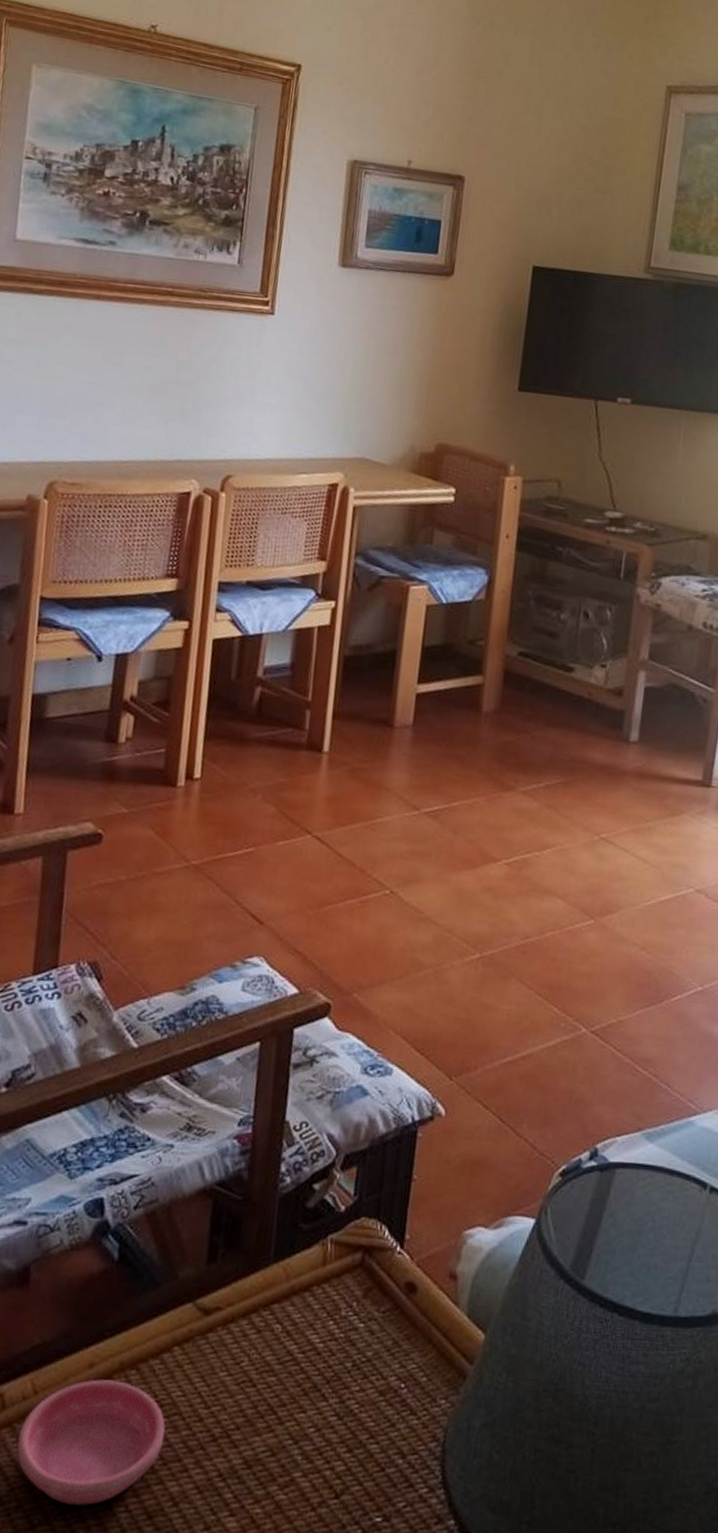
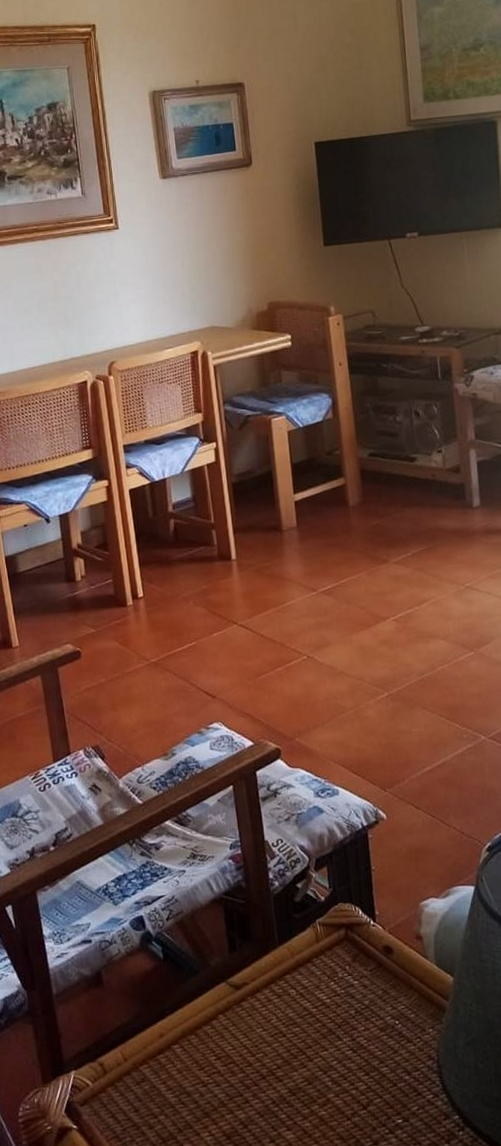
saucer: present [17,1379,165,1505] -> none [120,1044,226,1135]

